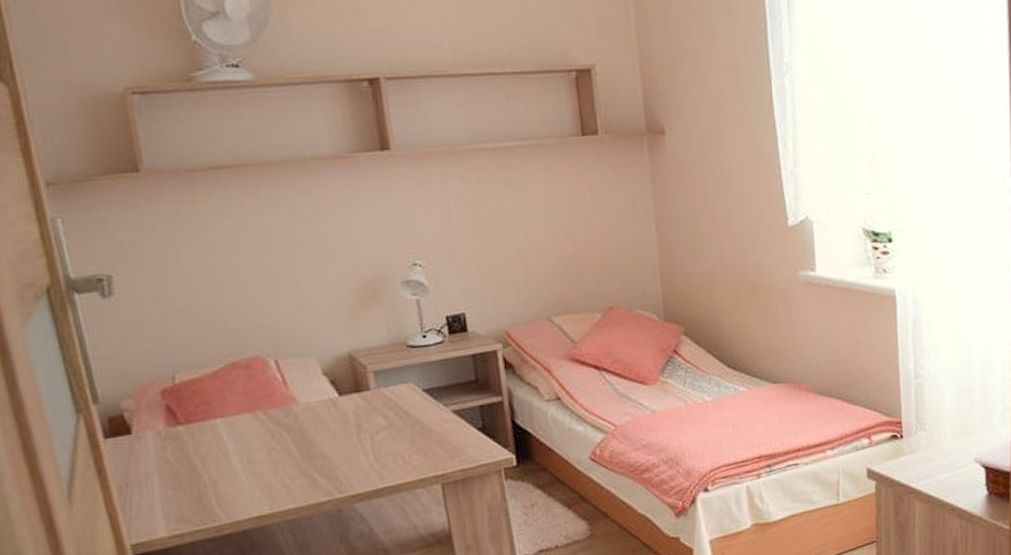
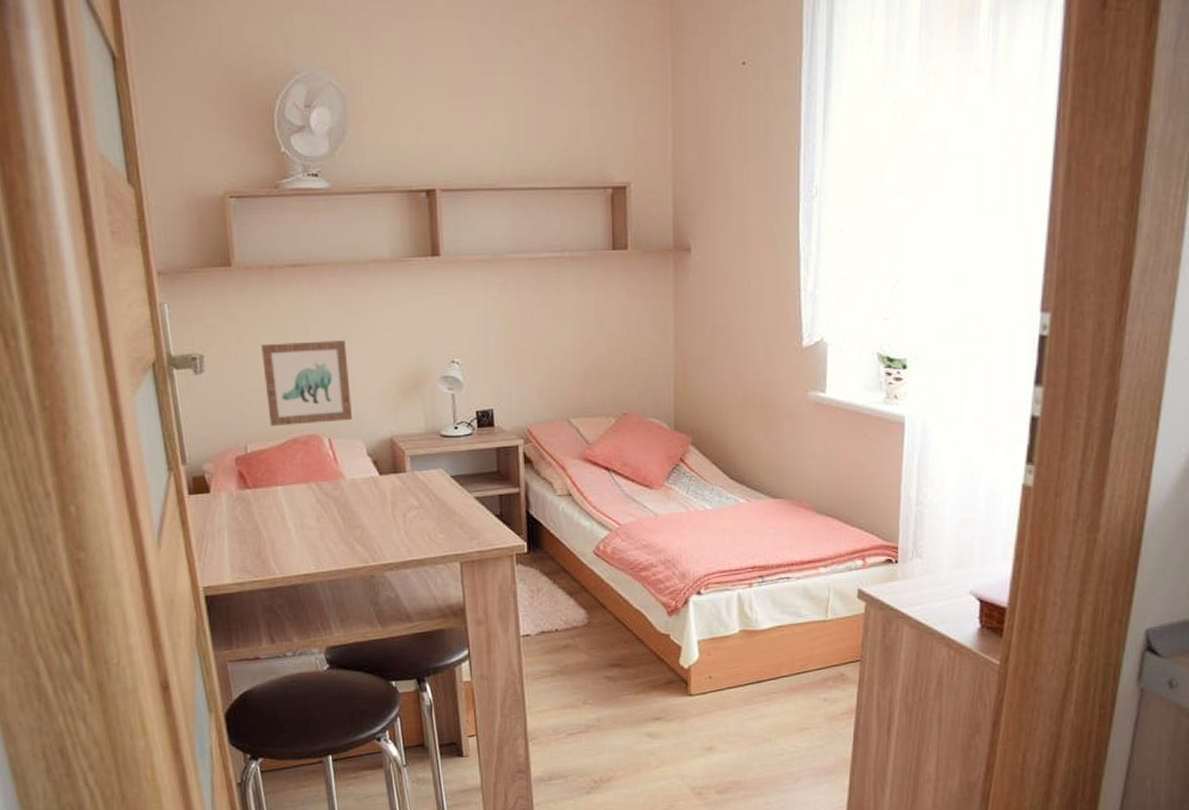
wall art: none [184,248,303,352] -> present [262,340,353,427]

